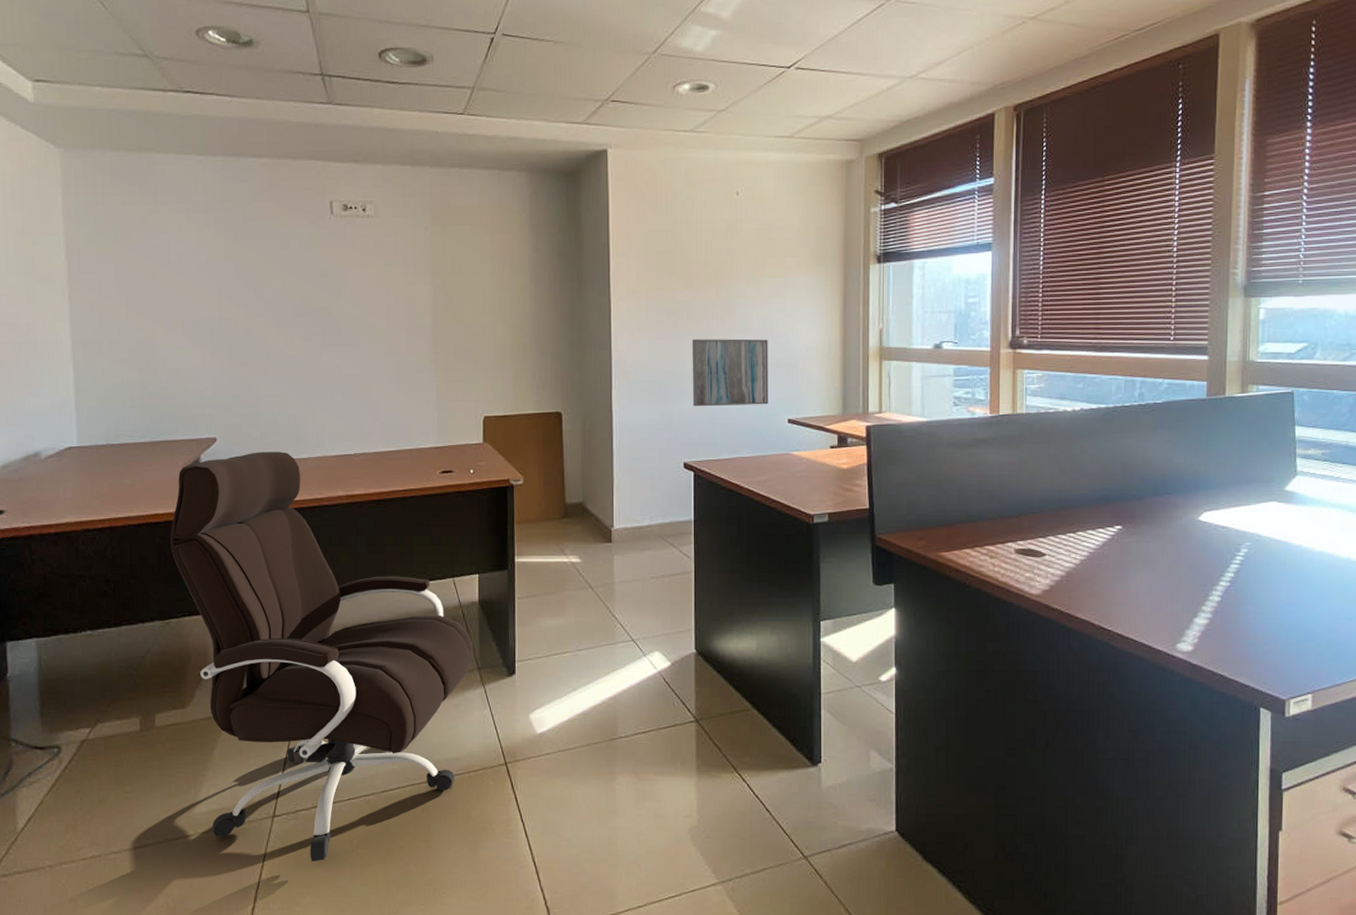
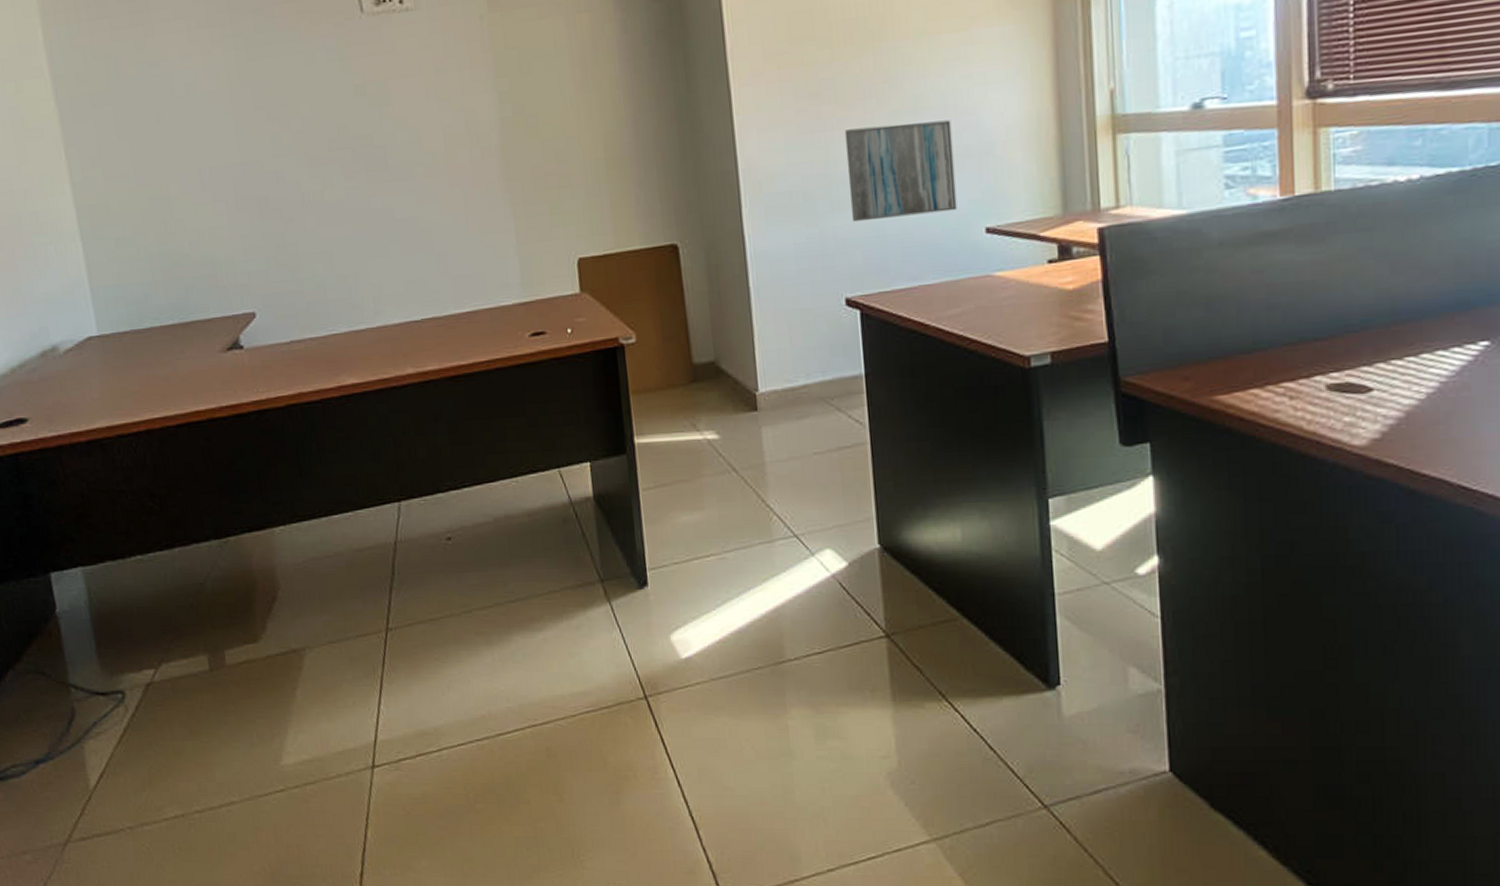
office chair: present [170,451,473,862] -> none [215,323,593,820]

